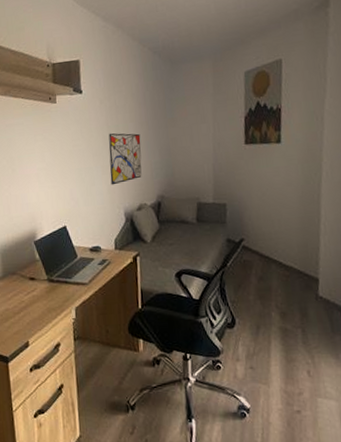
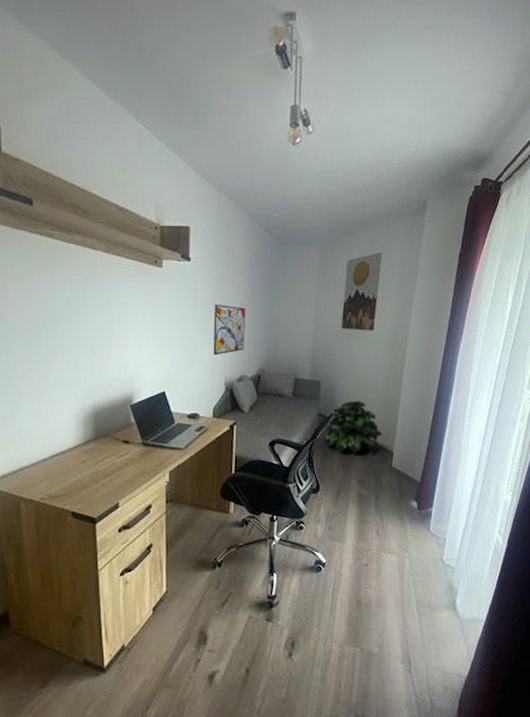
potted plant: none [234,222,303,281] -> present [323,400,382,453]

